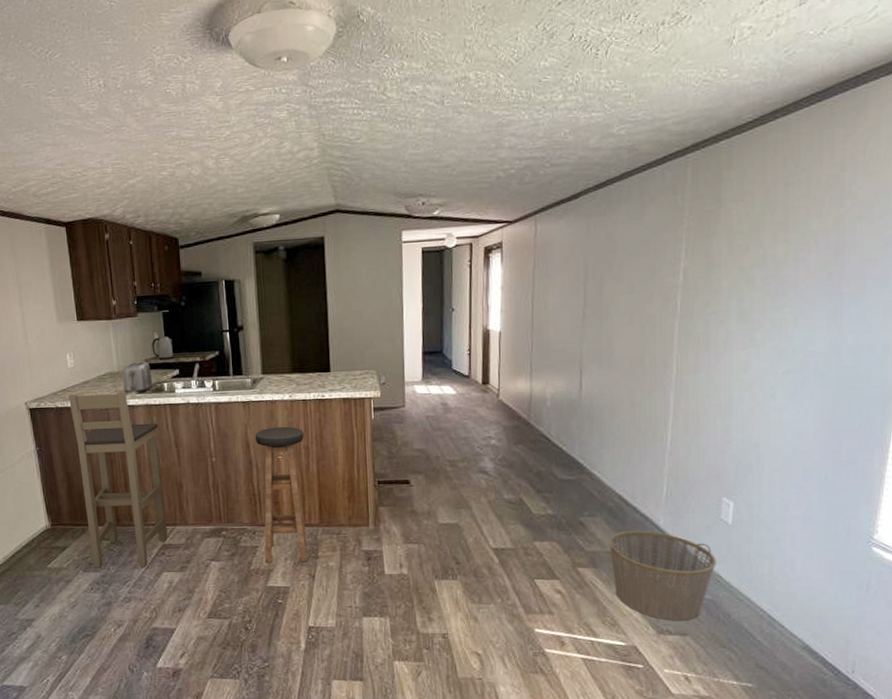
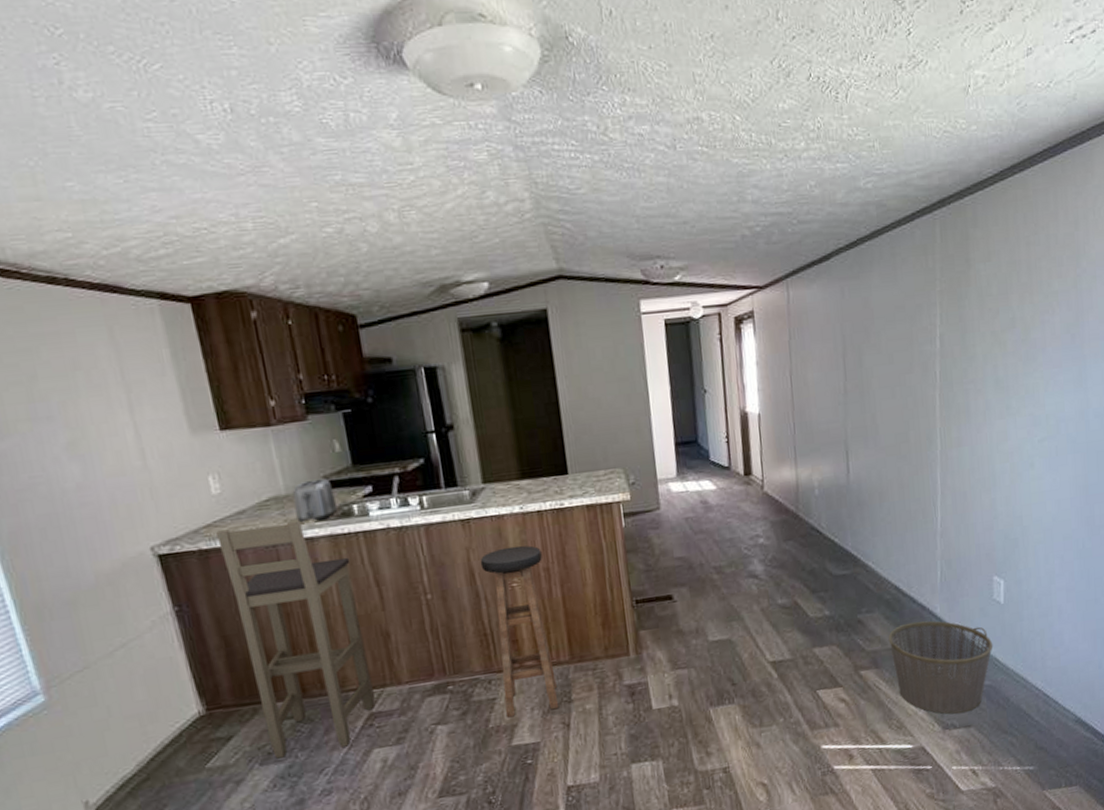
kettle: present [151,335,173,360] -> none [331,442,363,475]

